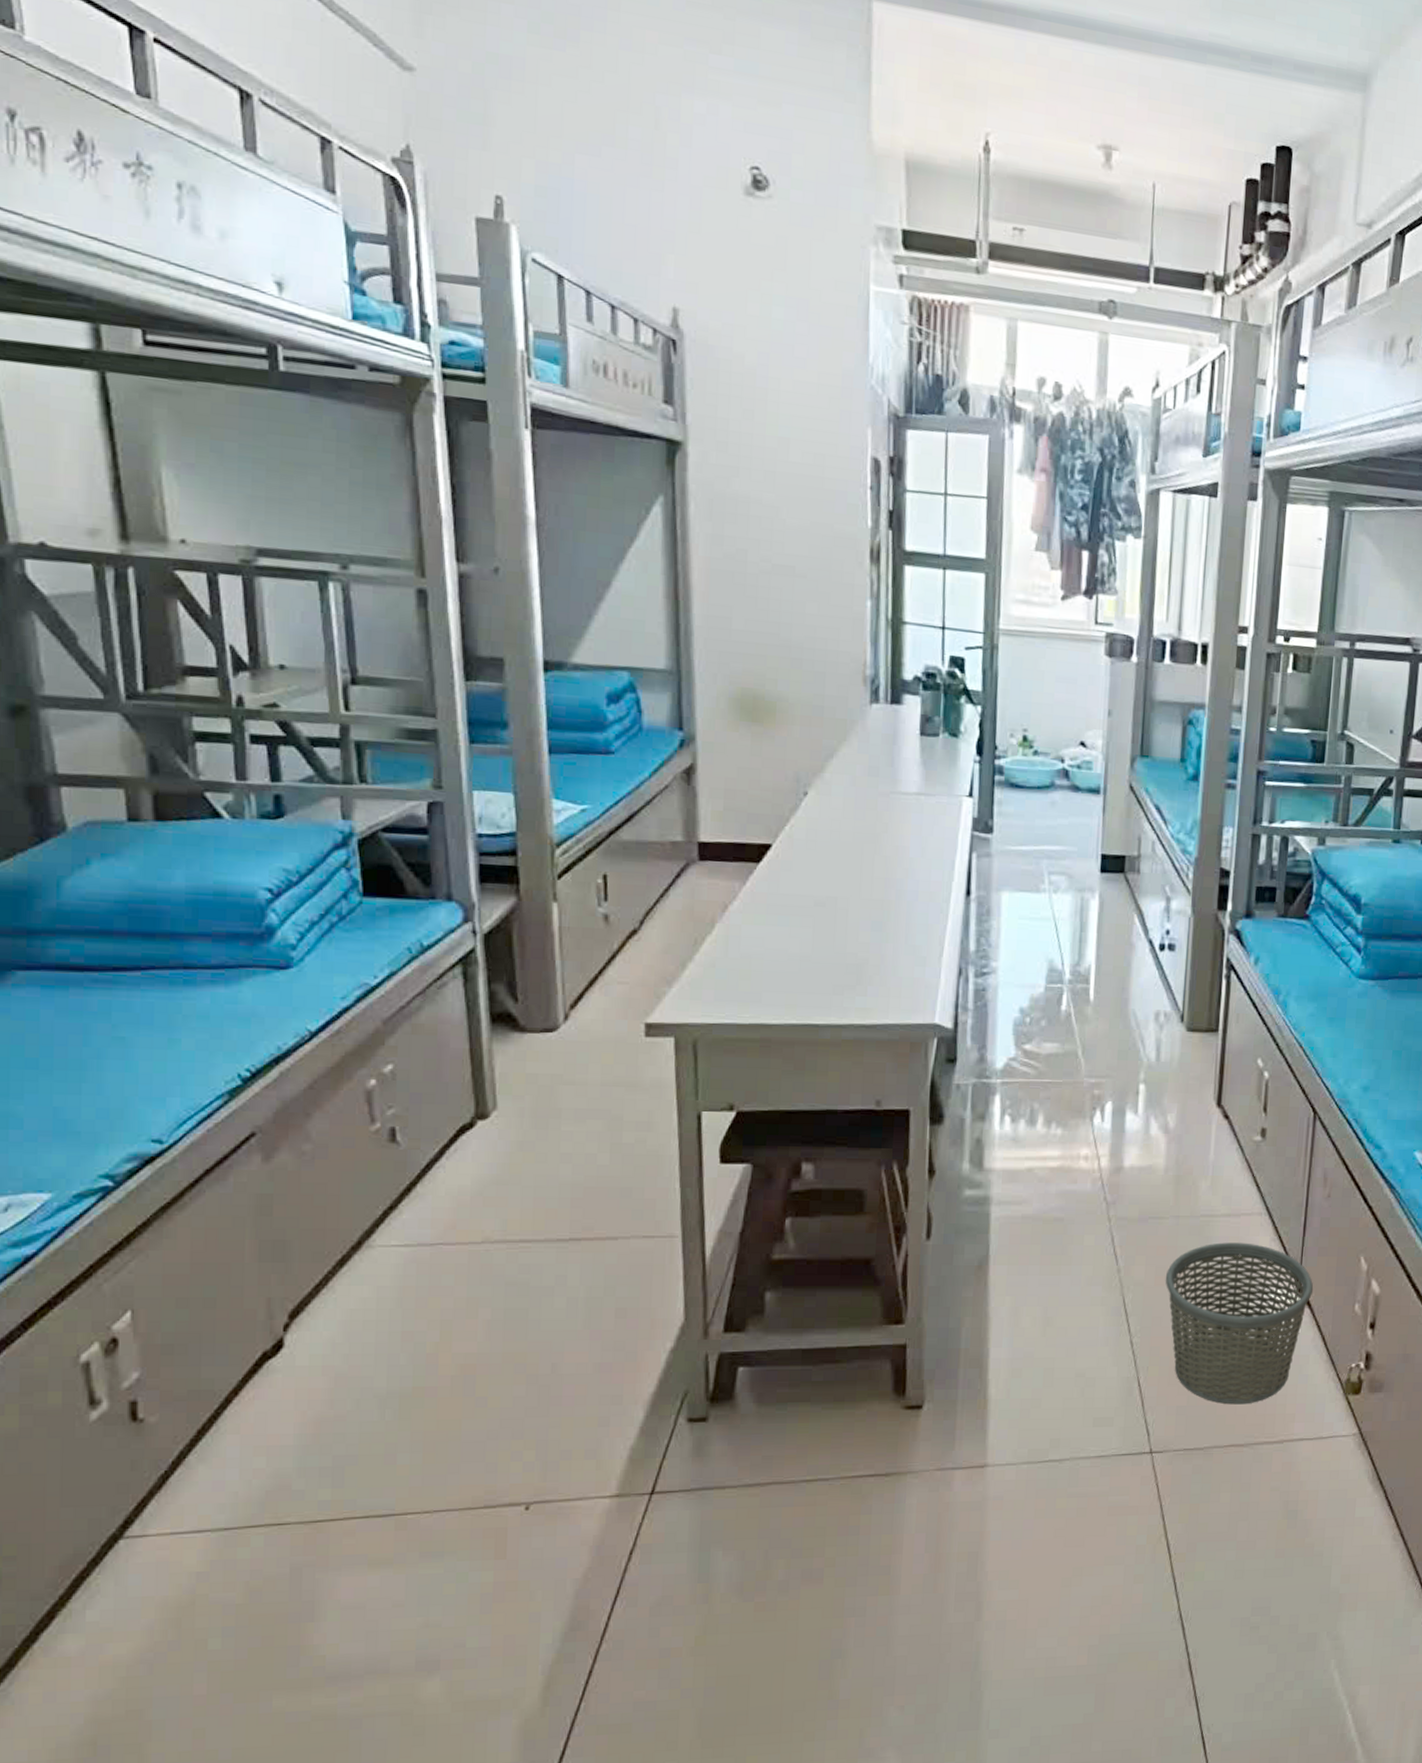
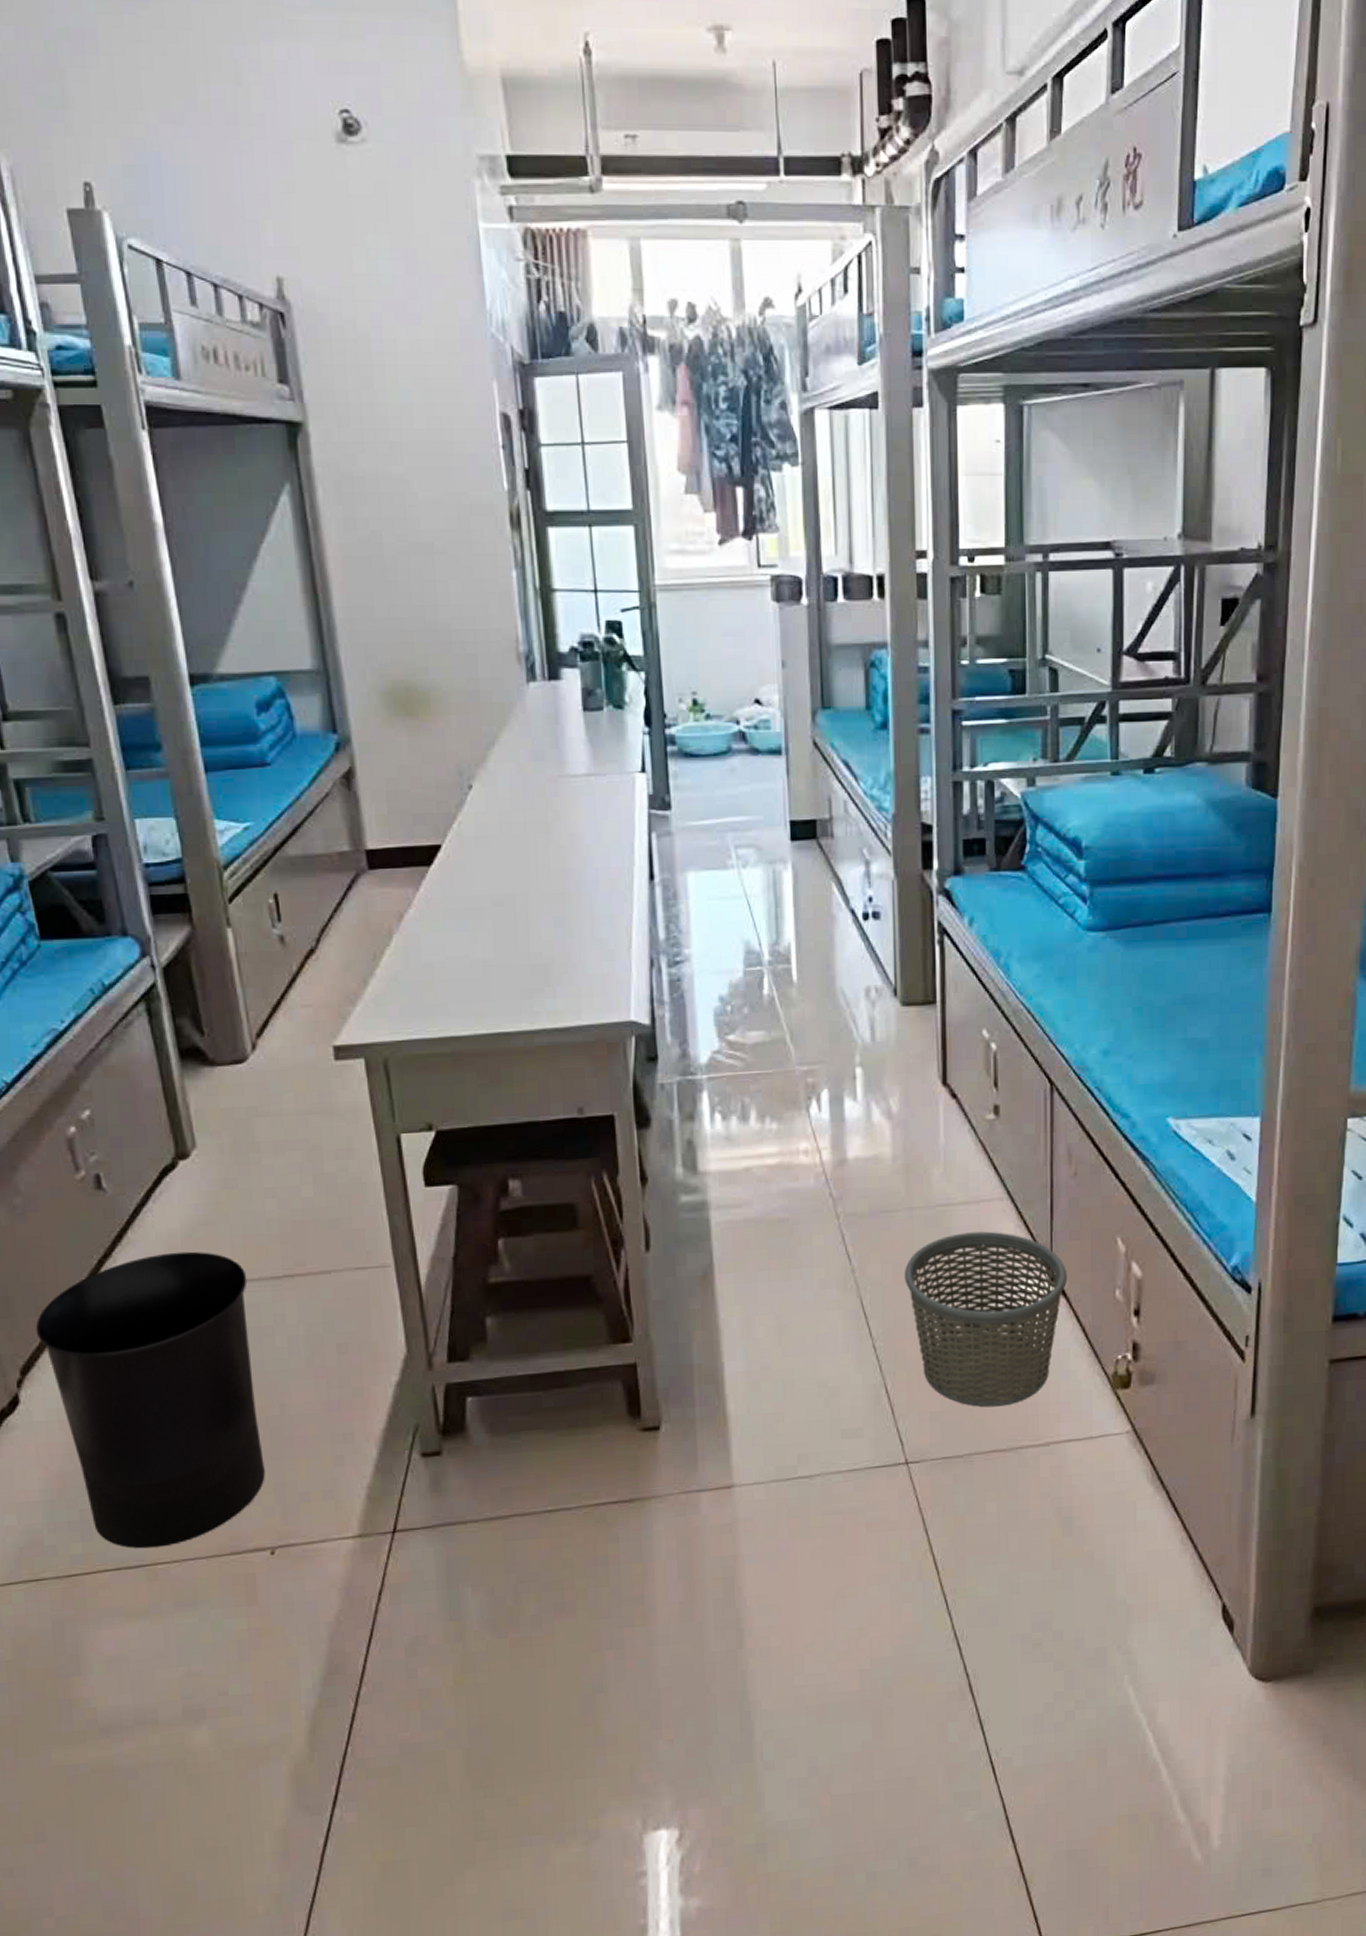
waste bin: none [310,1209,533,1498] -> present [35,1251,265,1549]

